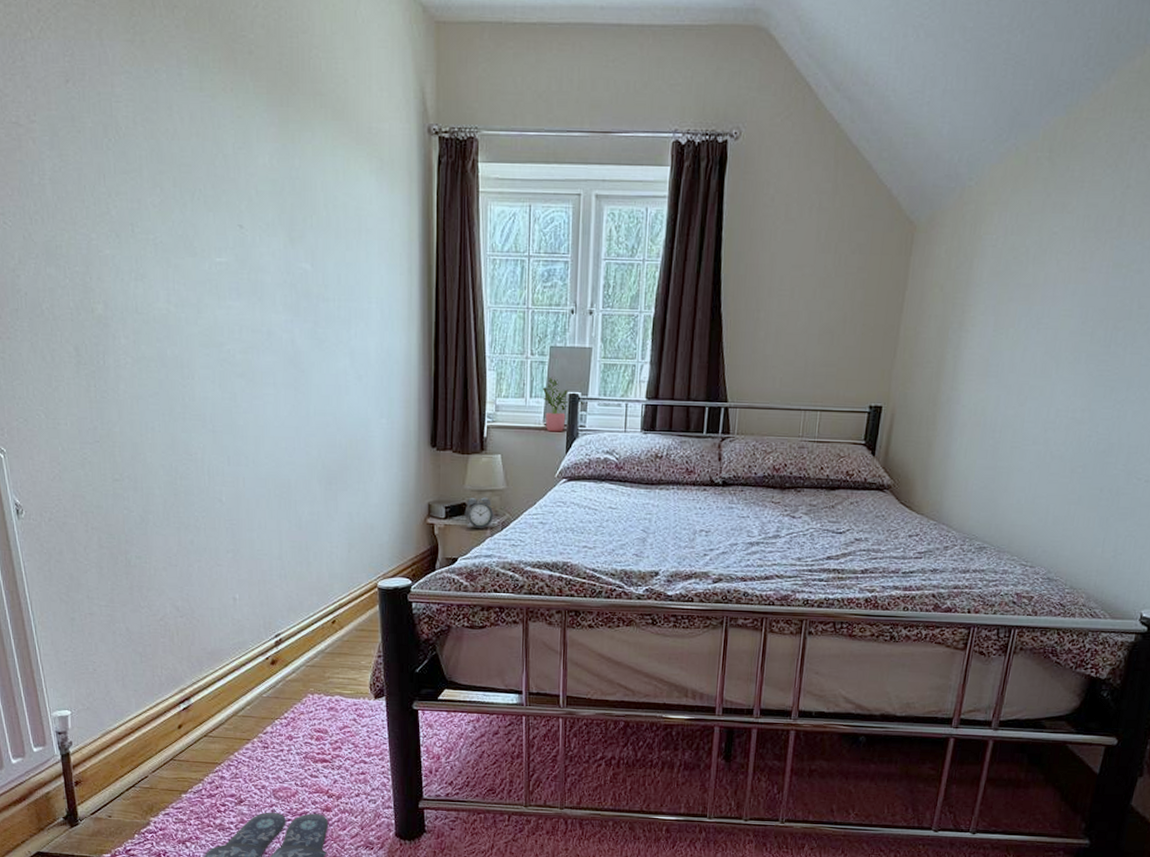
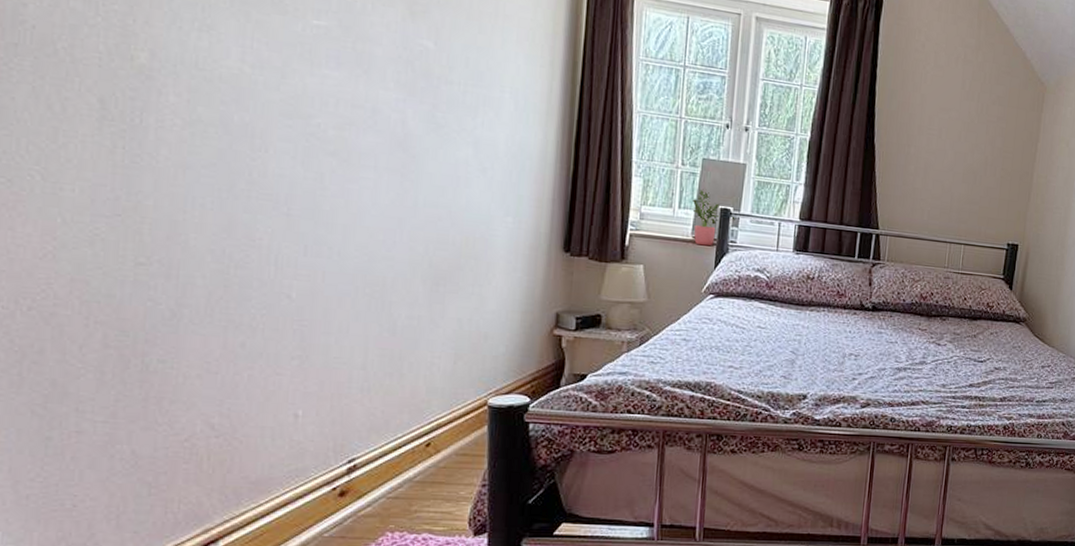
alarm clock: present [464,497,494,530] -> none [598,309,632,344]

